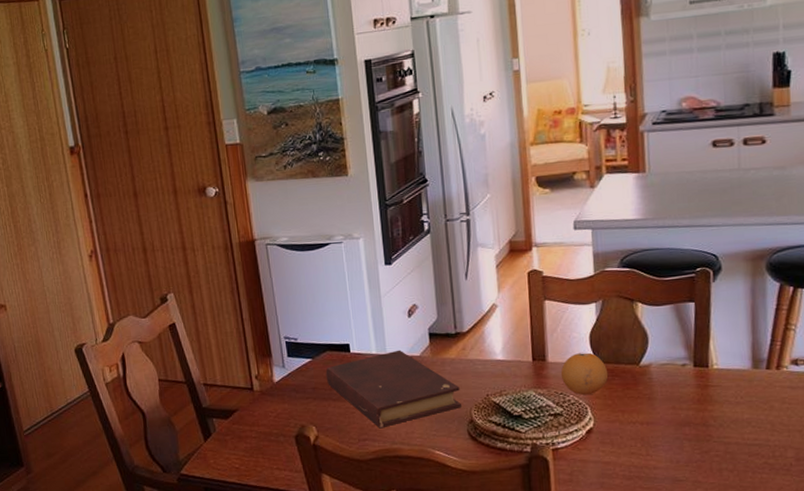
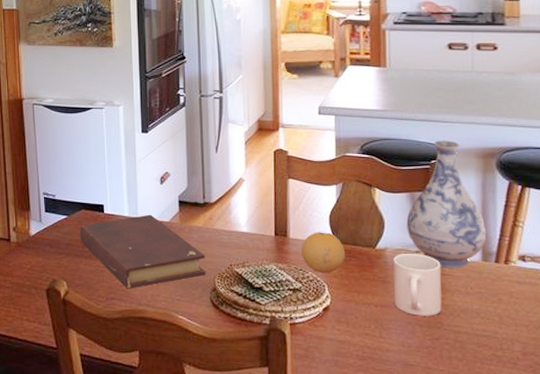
mug: none [658,366,711,431] -> present [393,253,442,316]
vase: none [671,245,757,379] -> present [406,140,487,268]

